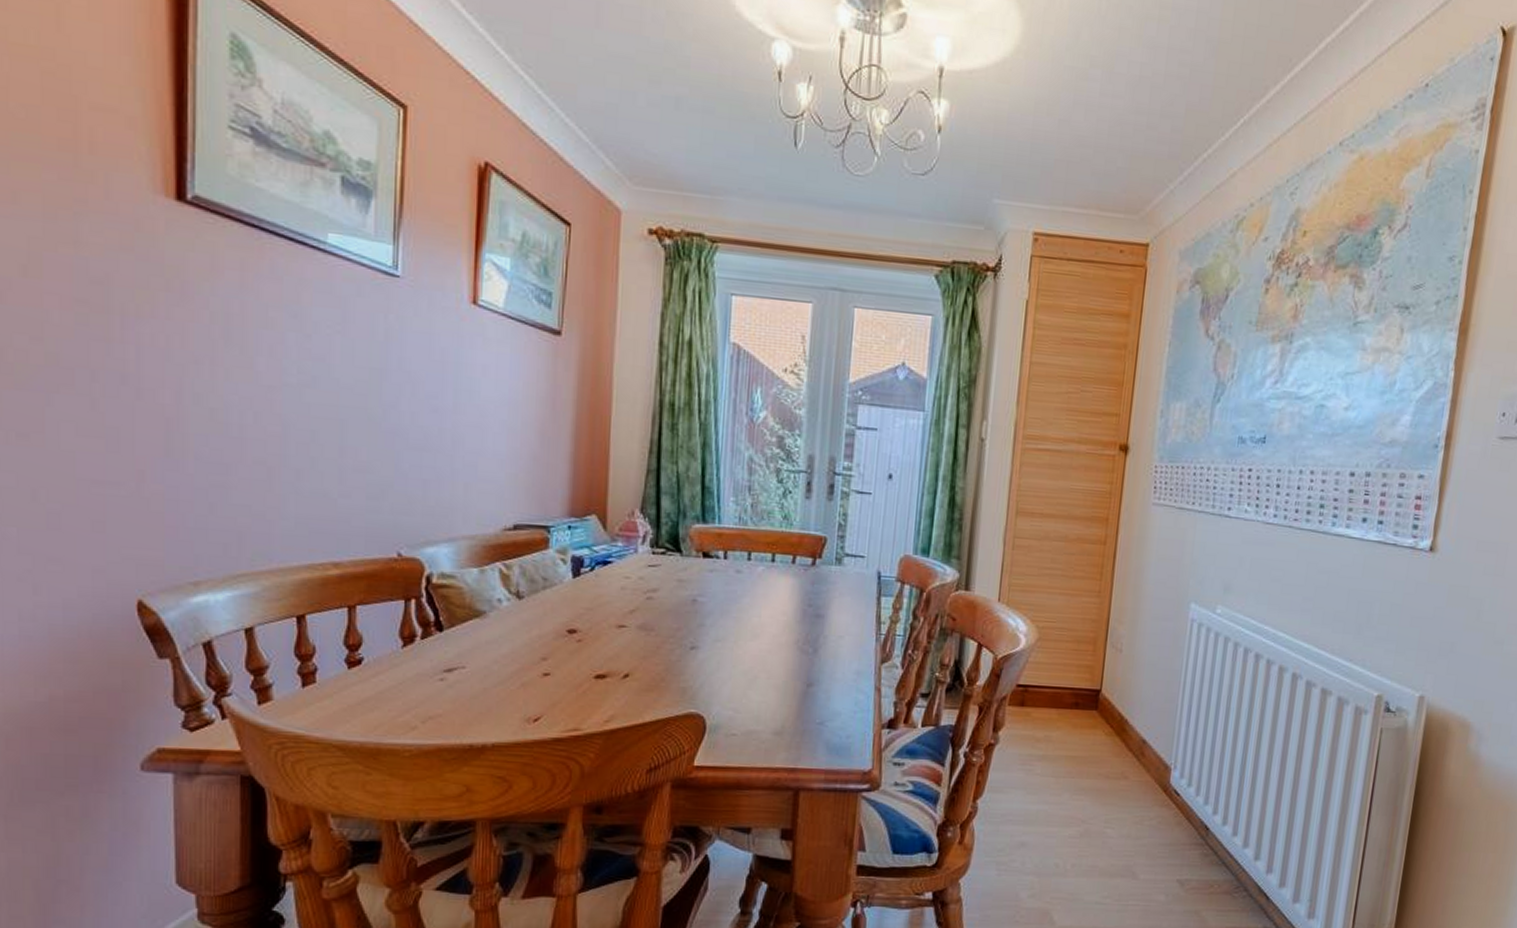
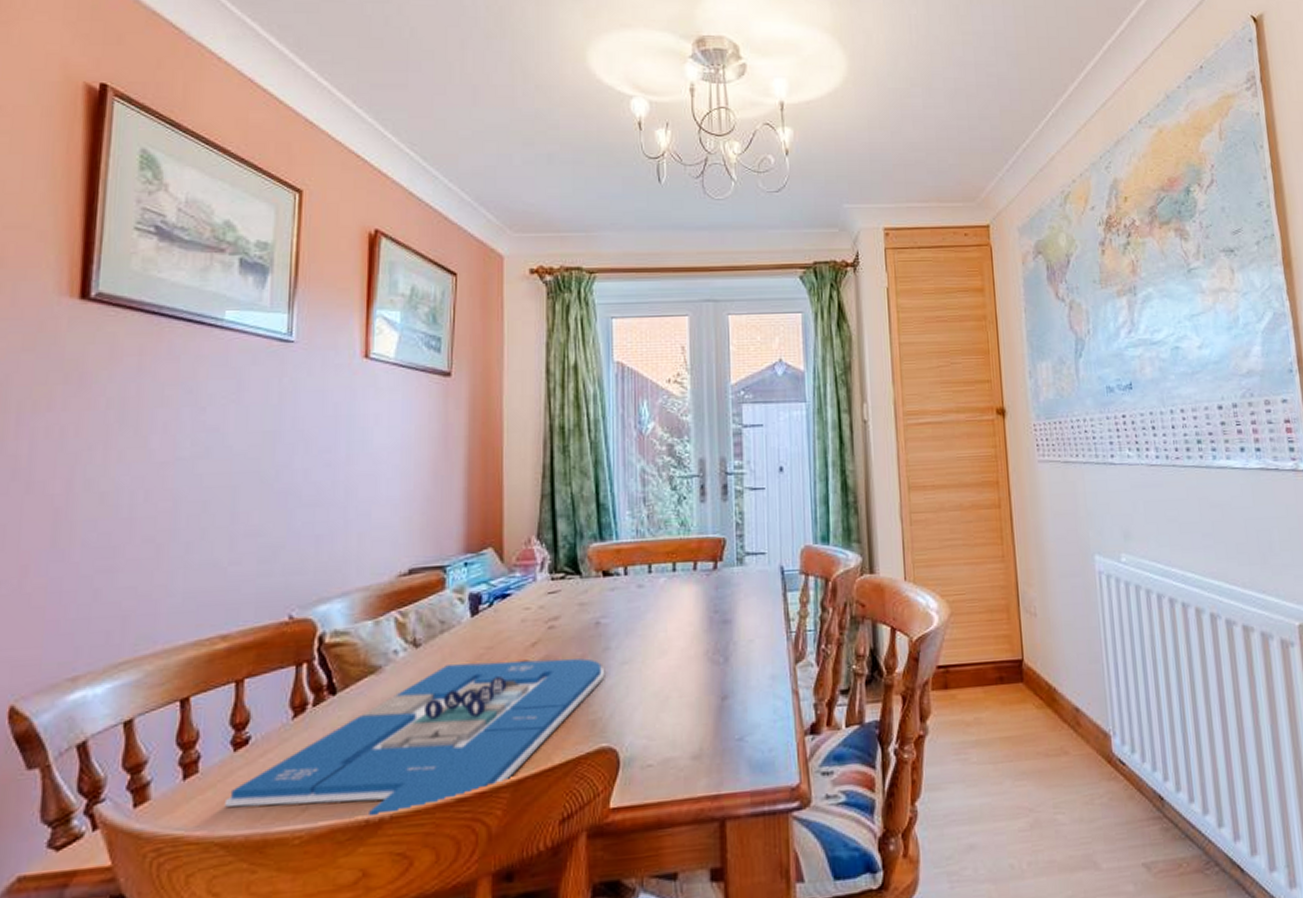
board game: none [340,619,699,744] -> present [224,658,605,819]

